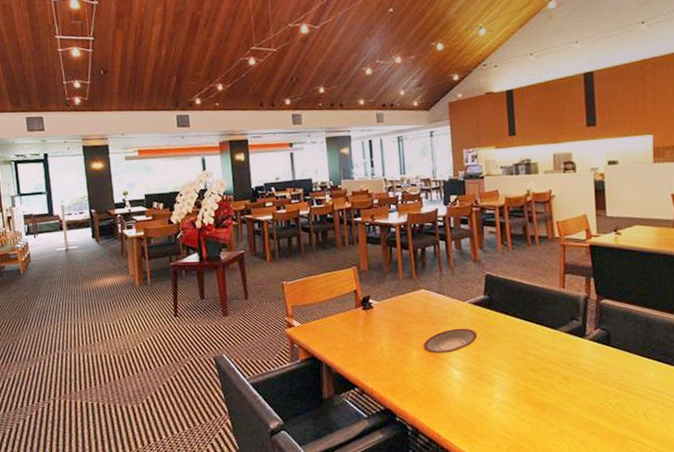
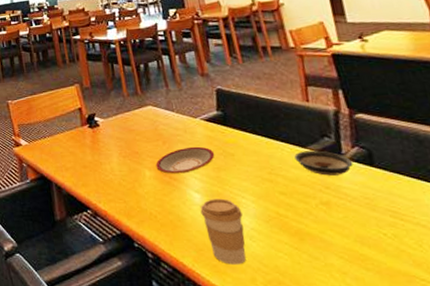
coffee cup: none [459,375,496,434] -> present [200,198,246,265]
saucer: none [546,332,594,354] -> present [294,150,353,176]

